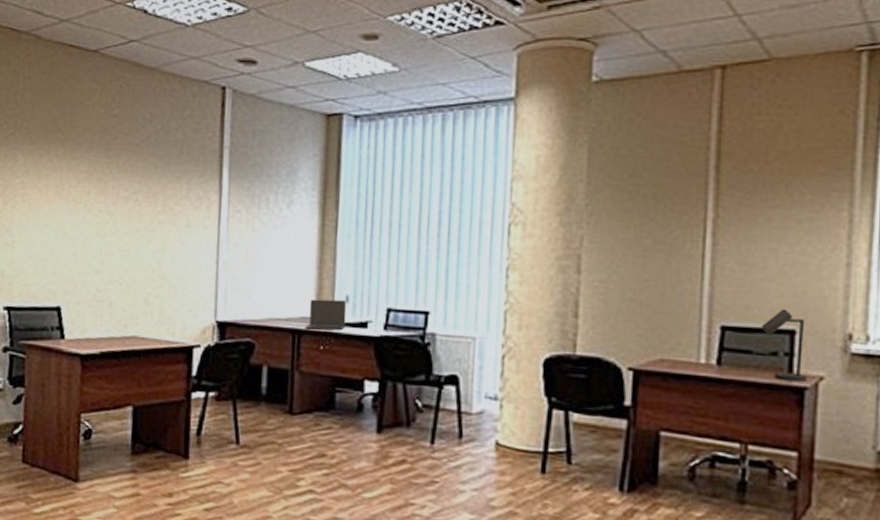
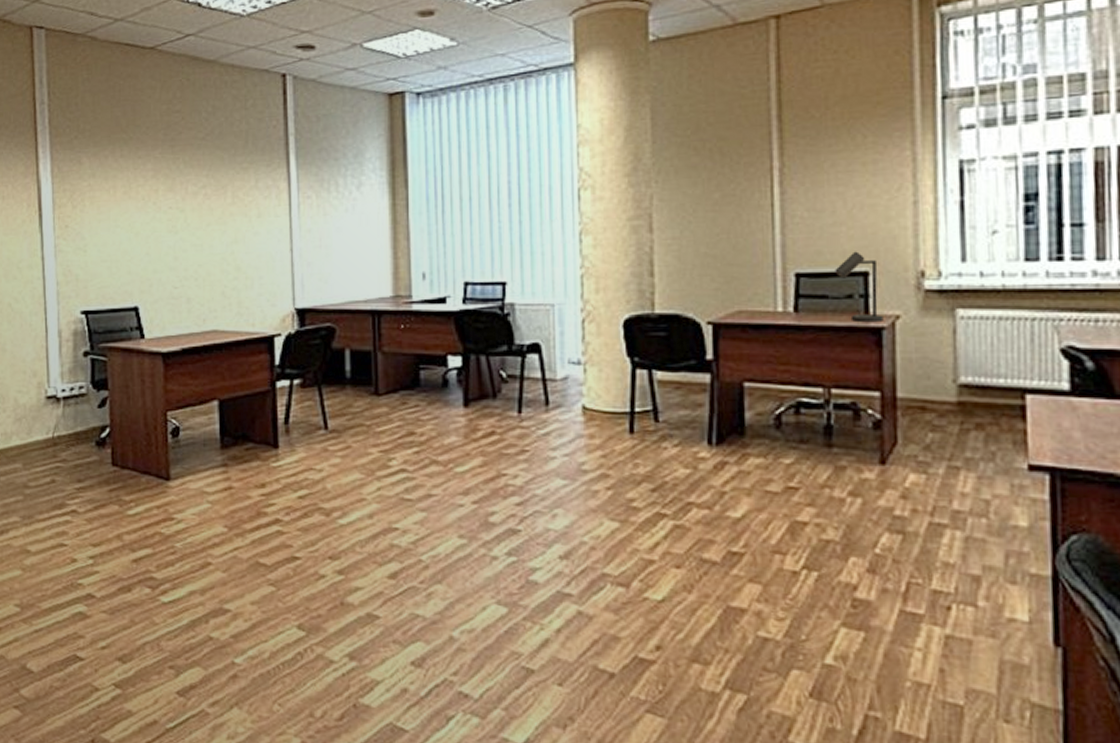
laptop: present [305,299,347,331] -> none [384,278,424,309]

